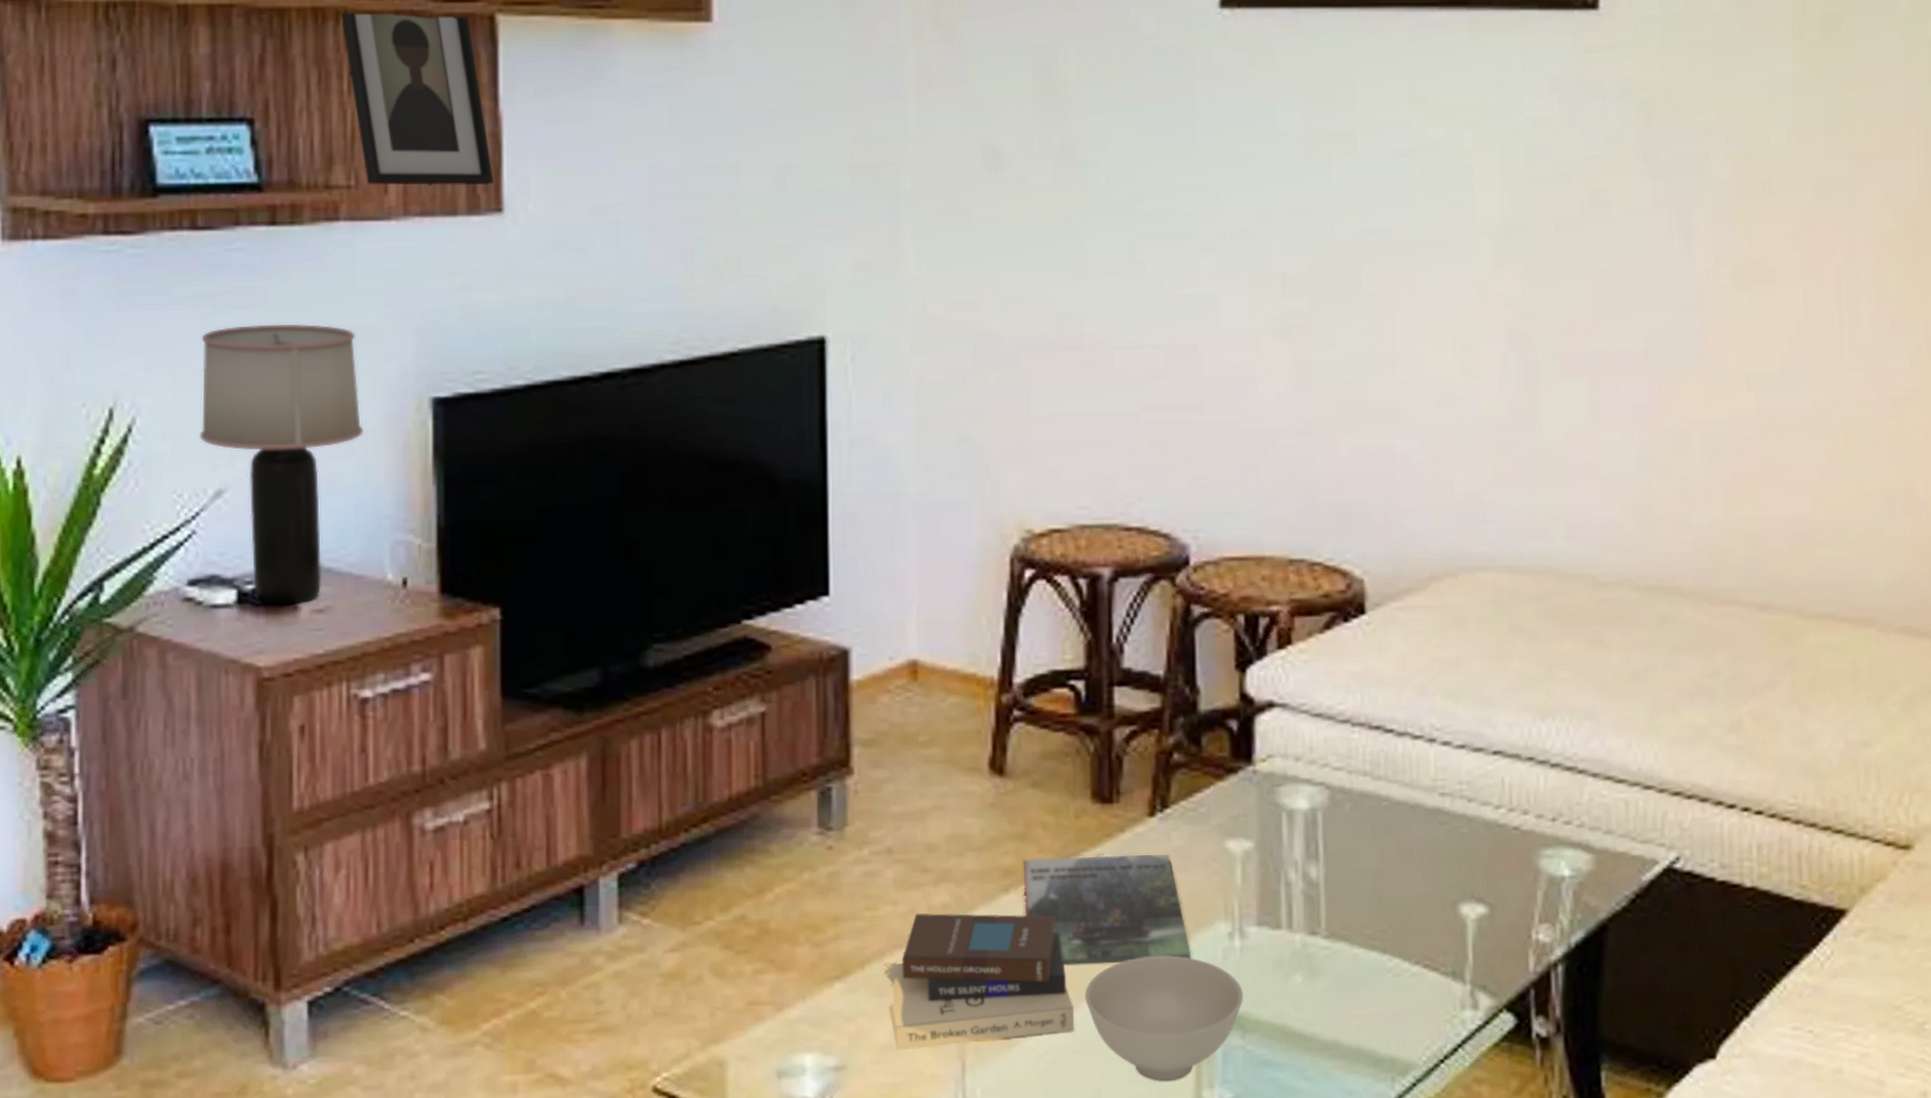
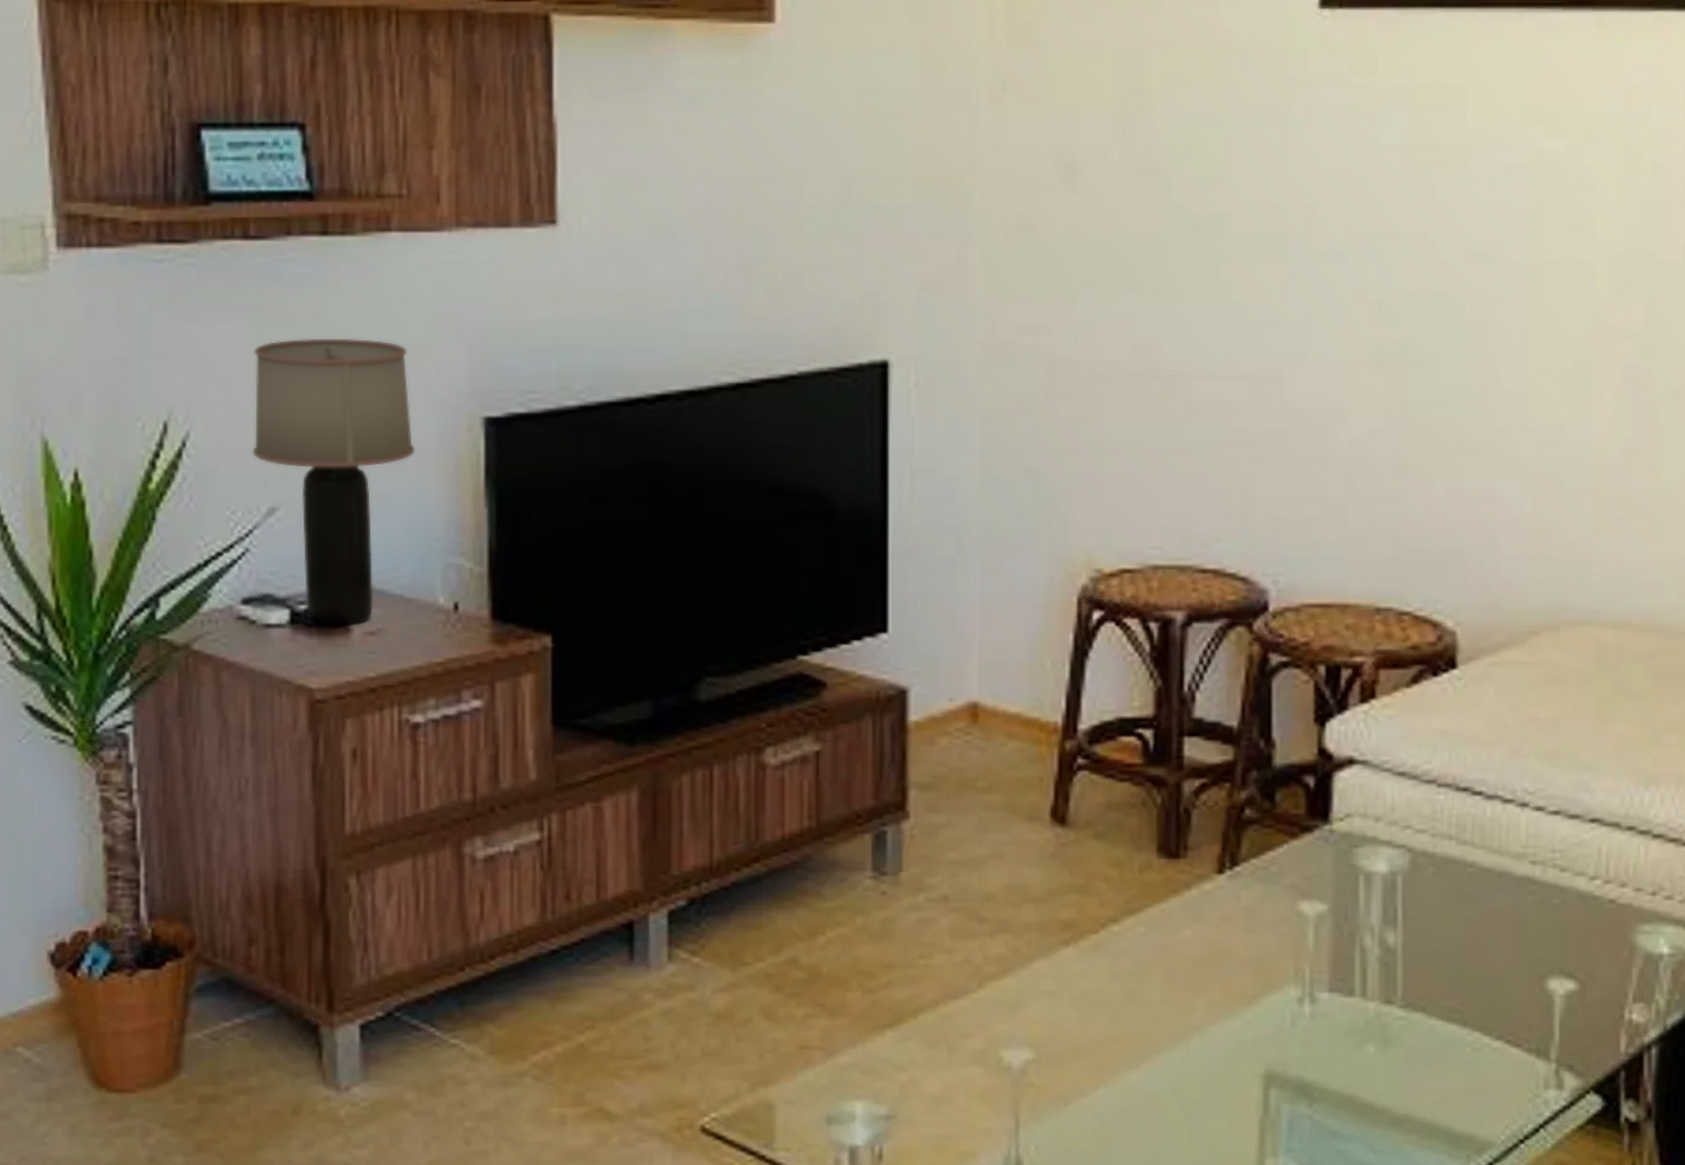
picture frame: present [340,11,495,186] -> none [392,11,549,196]
books: present [884,912,1075,1051] -> none [937,963,1134,1103]
magazine: present [1022,854,1192,963] -> none [1083,912,1259,1022]
bowl: present [1085,955,1244,1082] -> none [1145,1017,1312,1148]

